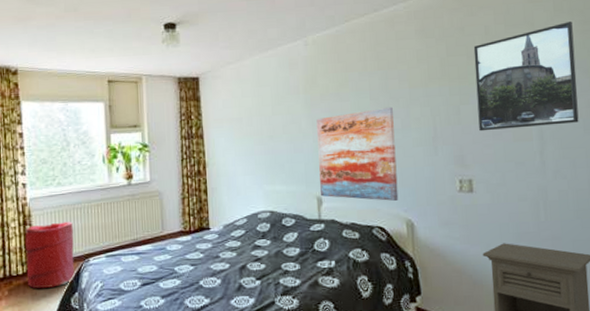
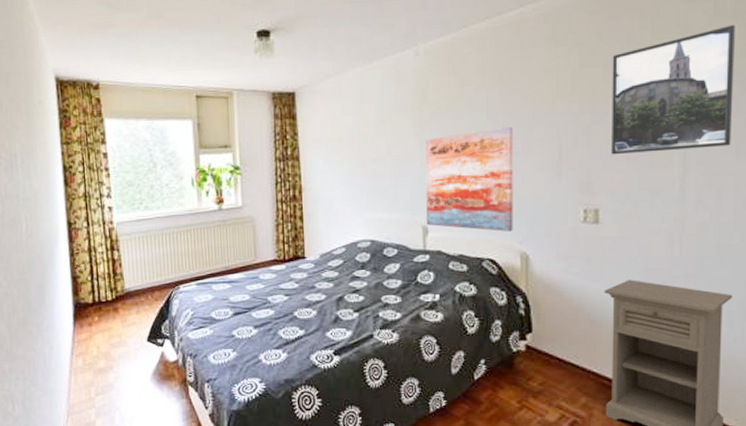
laundry hamper: present [25,221,75,288] -> none [113,247,165,315]

